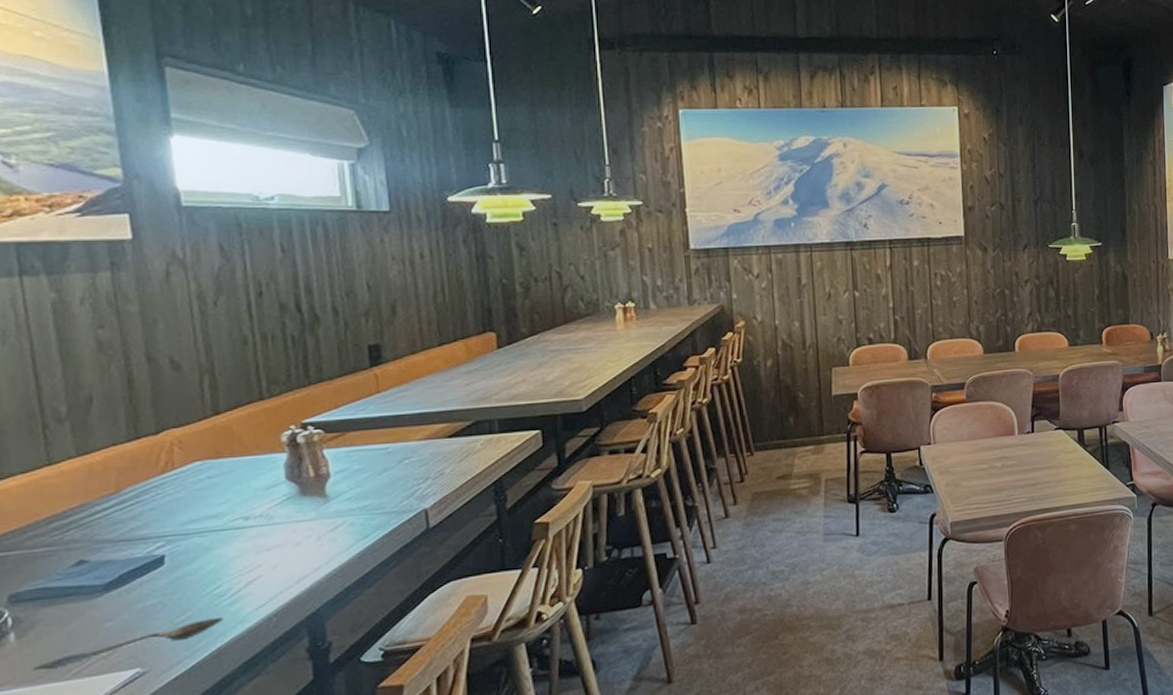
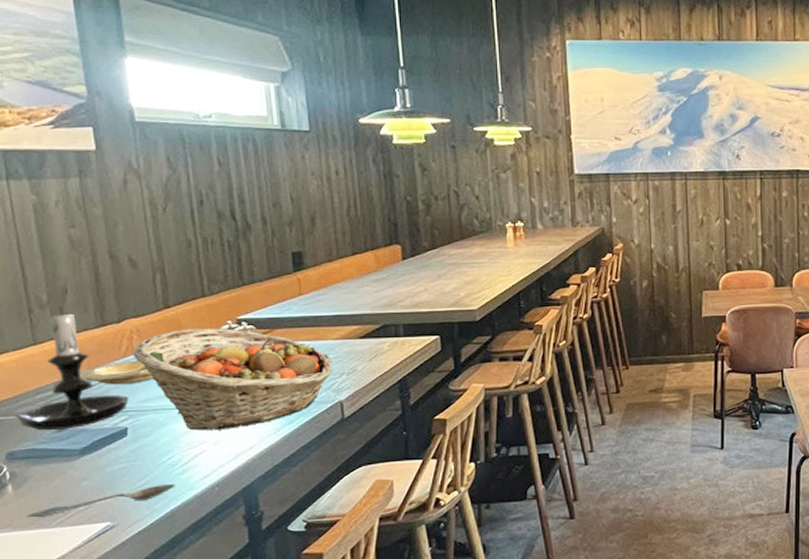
candle holder: none [20,419,166,565] -> present [14,306,128,431]
plate: none [105,476,199,507] -> present [79,360,154,385]
fruit basket: none [173,434,416,554] -> present [132,328,333,431]

